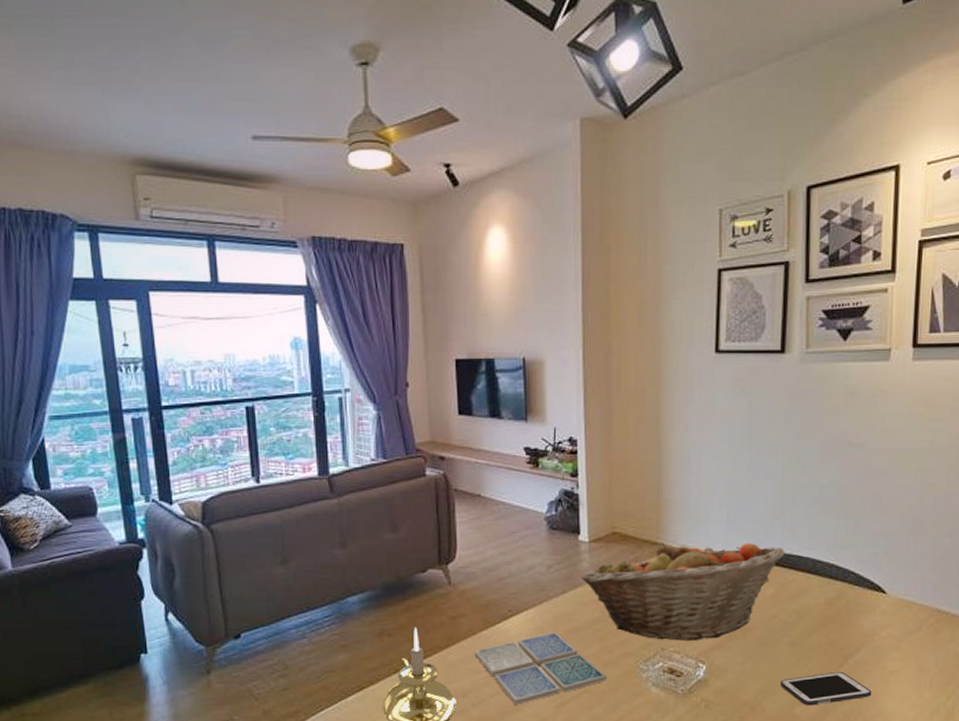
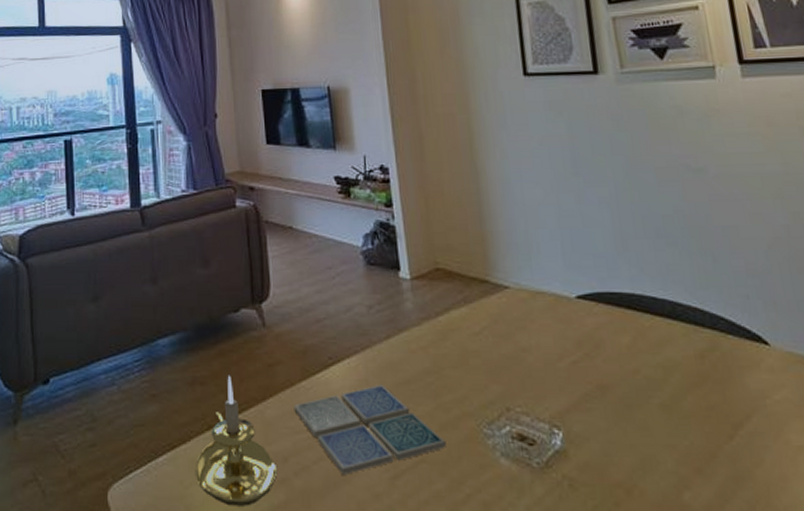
fruit basket: present [581,542,785,641] -> none [405,280,637,400]
cell phone: present [780,671,872,706] -> none [658,445,779,491]

